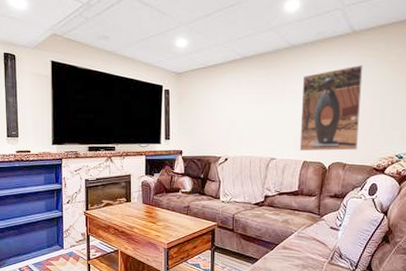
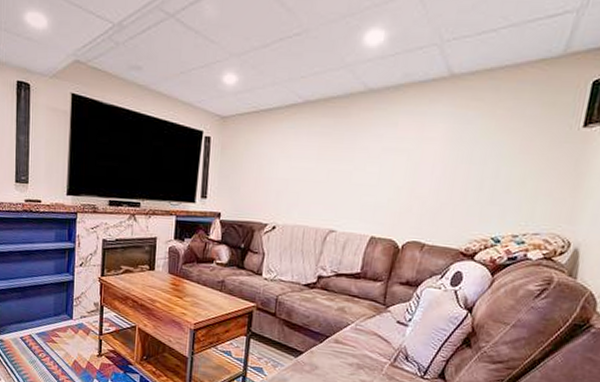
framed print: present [299,65,363,152] -> none [367,119,460,228]

